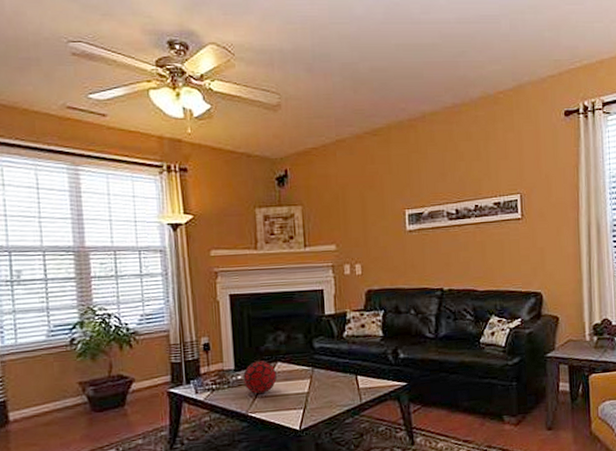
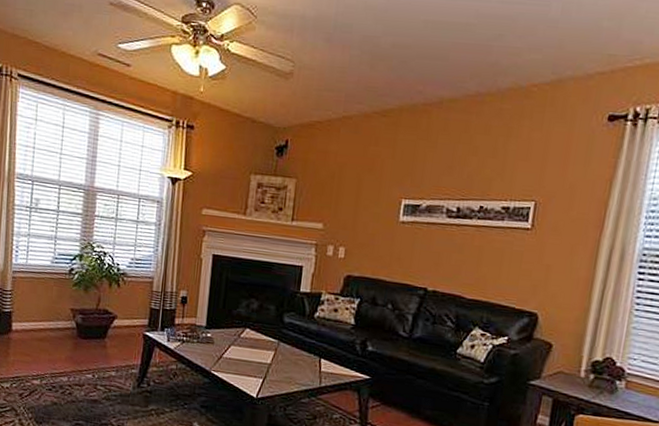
decorative orb: present [243,360,277,395] -> none [212,323,244,356]

